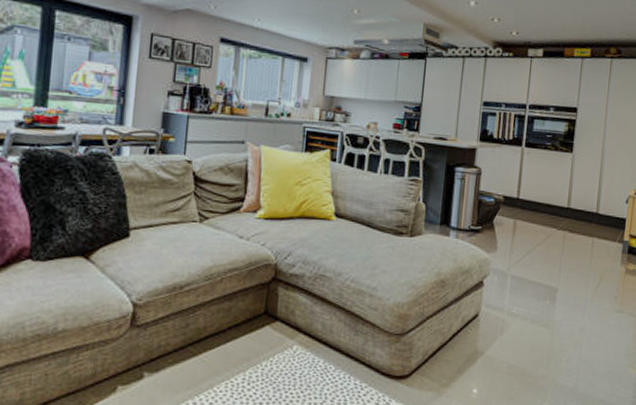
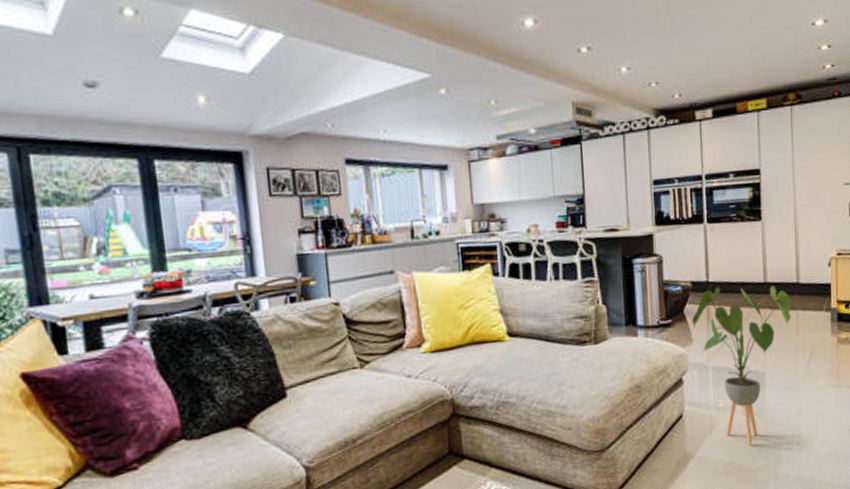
house plant: none [498,204,589,352] -> present [691,285,791,445]

